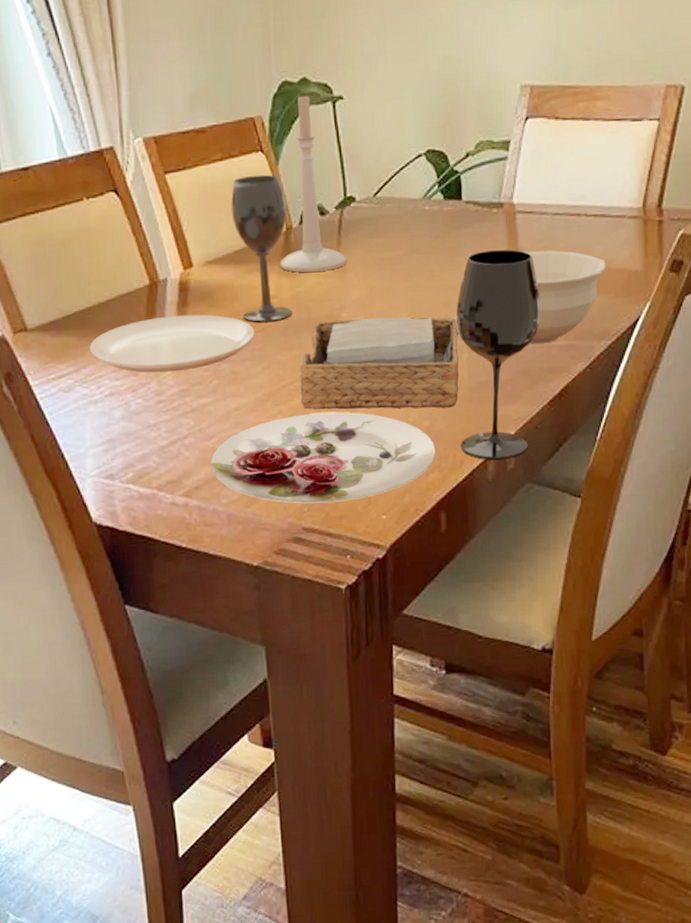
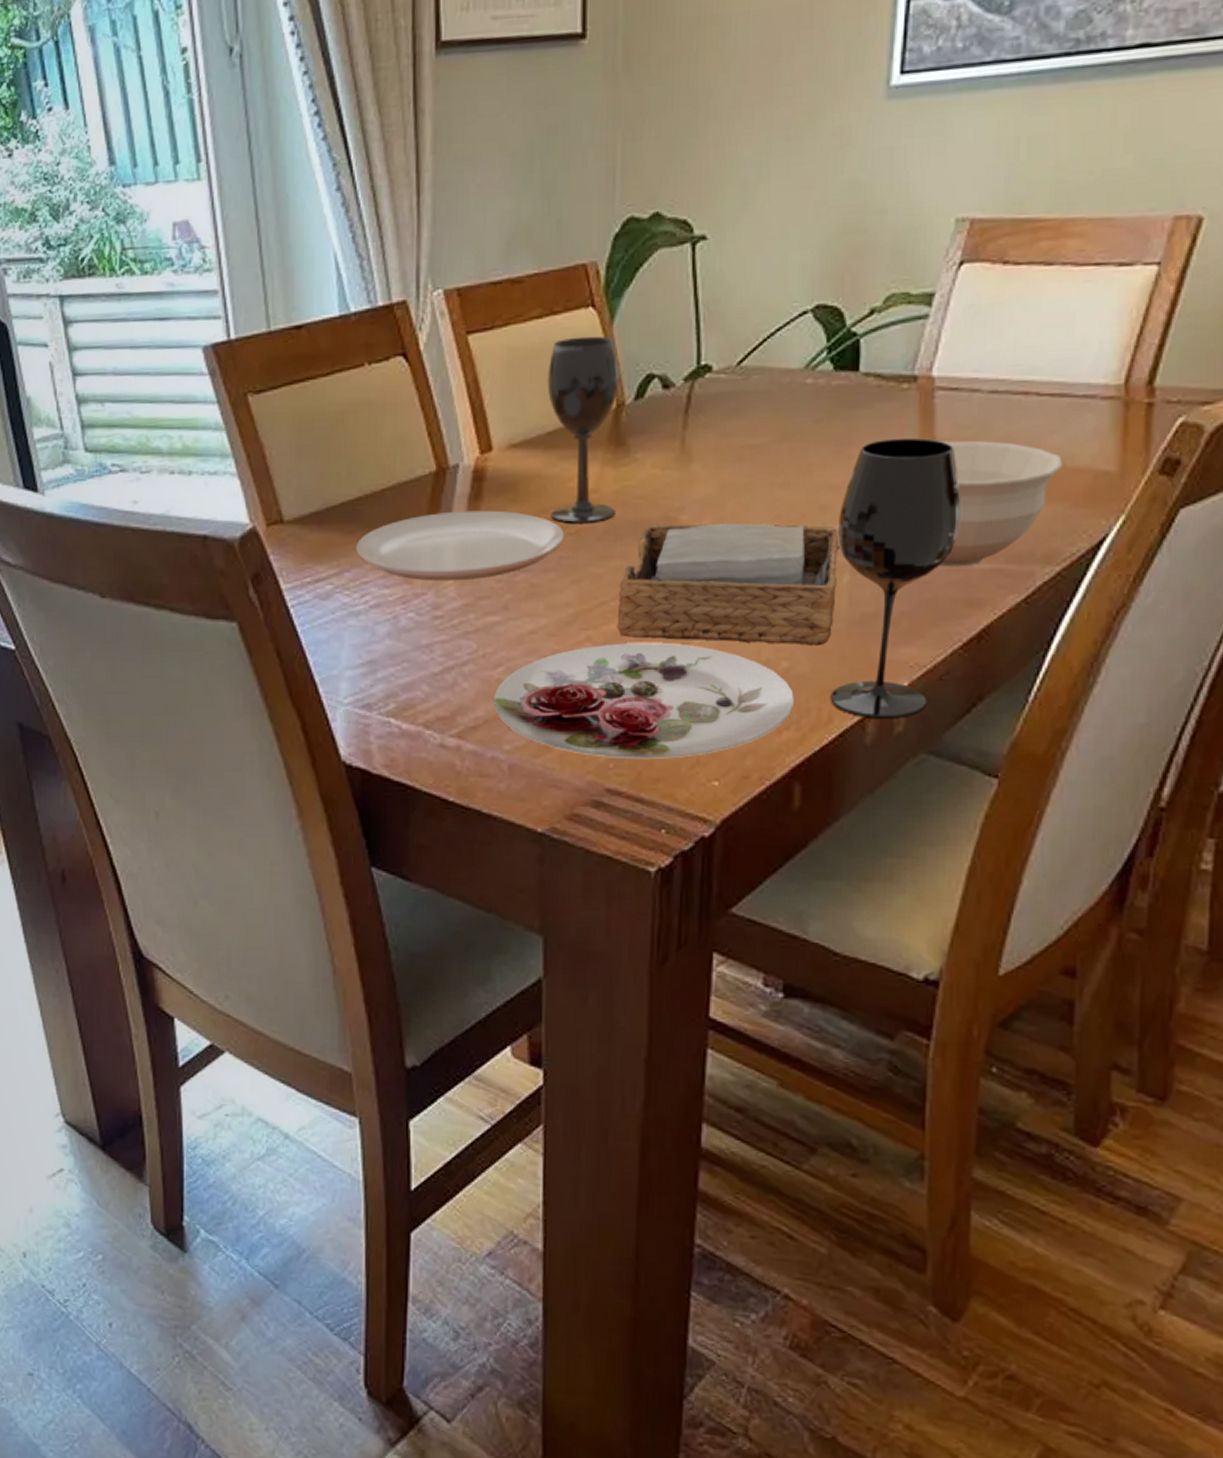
candlestick: present [280,94,347,273] -> none [604,233,694,461]

